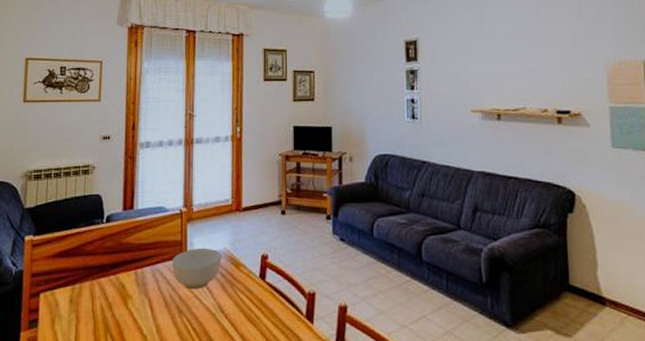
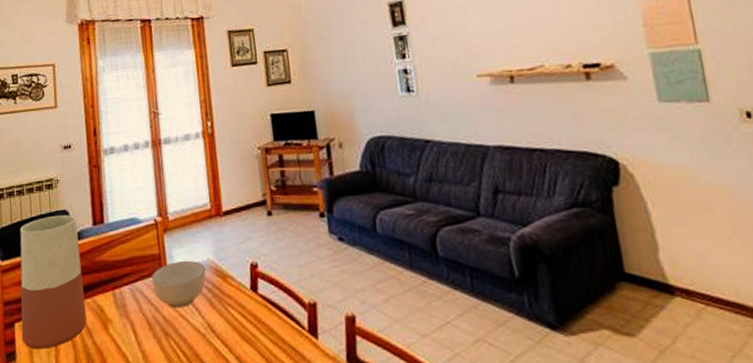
vase: none [45,199,108,318] -> present [19,215,87,349]

